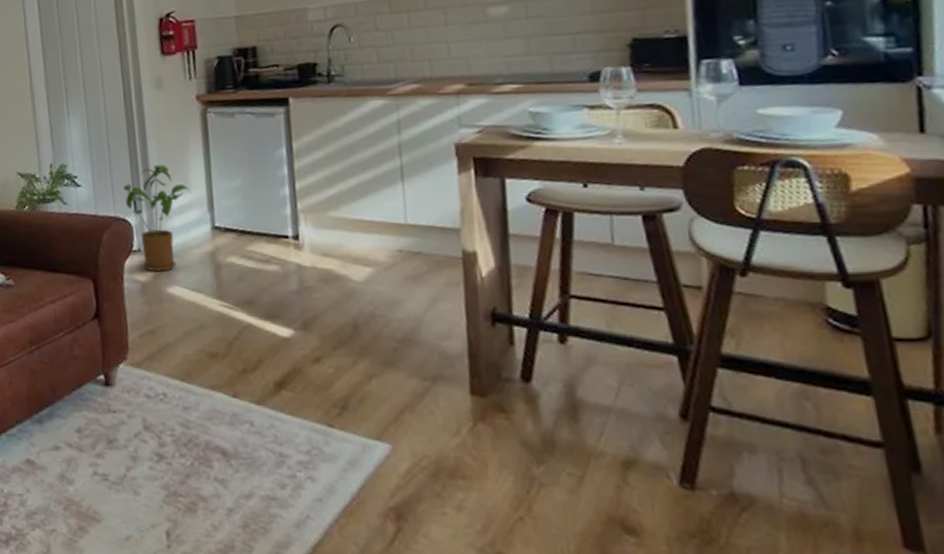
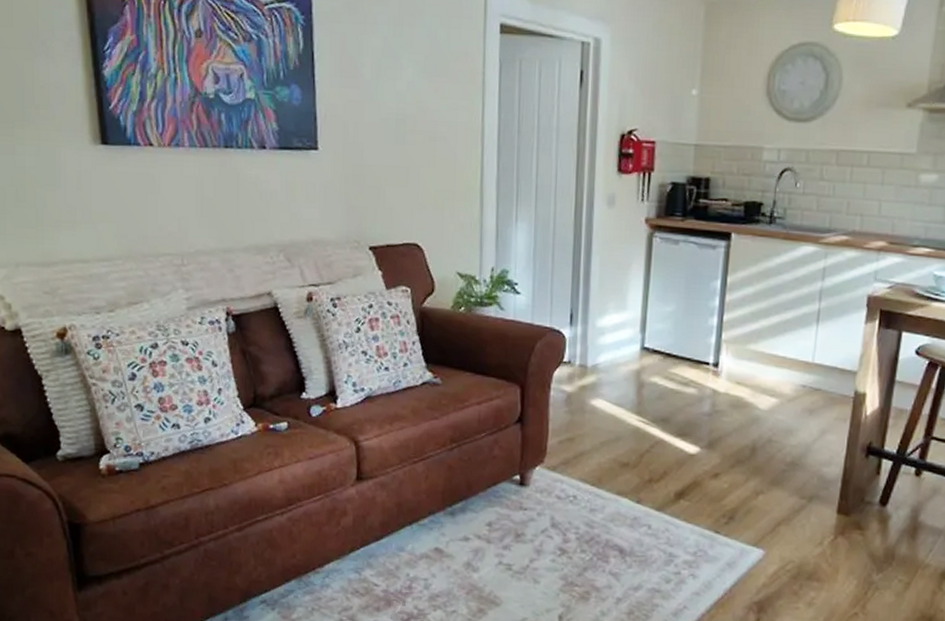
house plant: present [122,164,192,272] -> none [561,282,627,385]

